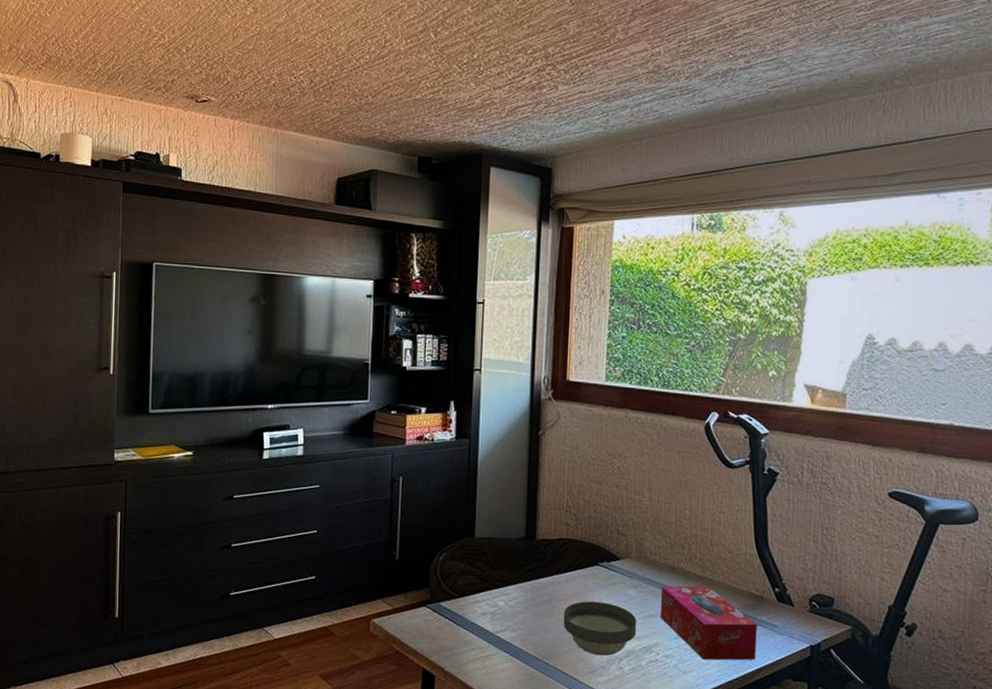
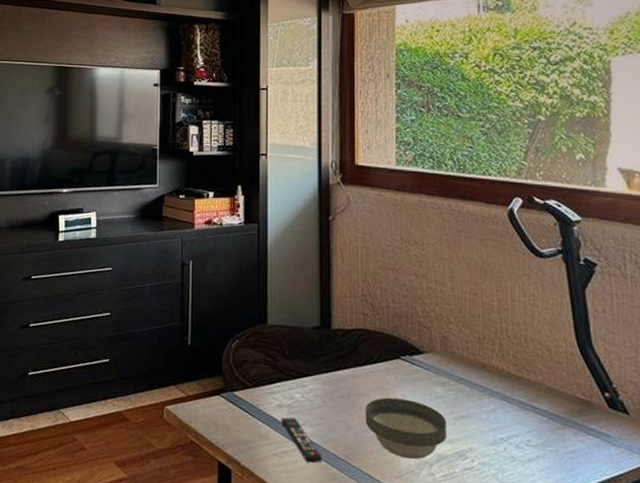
remote control: none [484,624,522,665] -> present [281,417,323,464]
tissue box: present [660,586,757,661] -> none [471,384,589,475]

